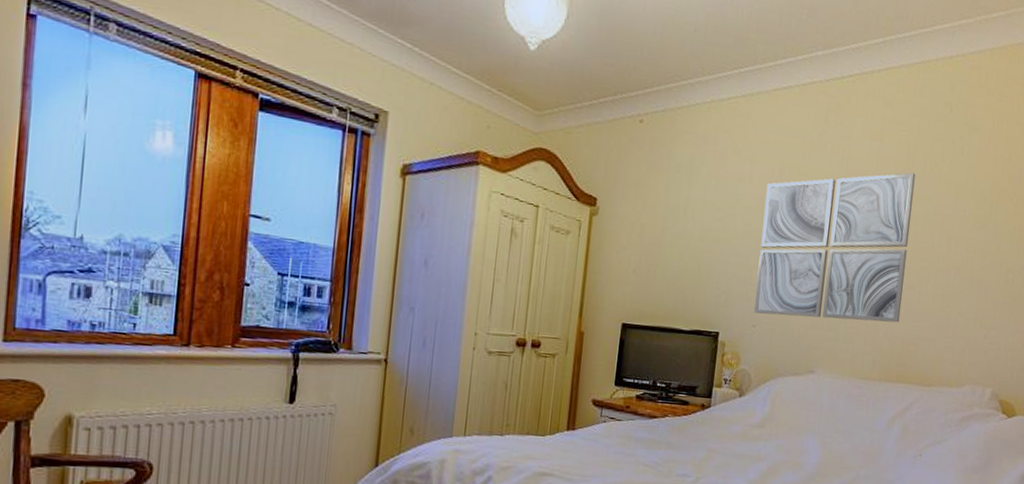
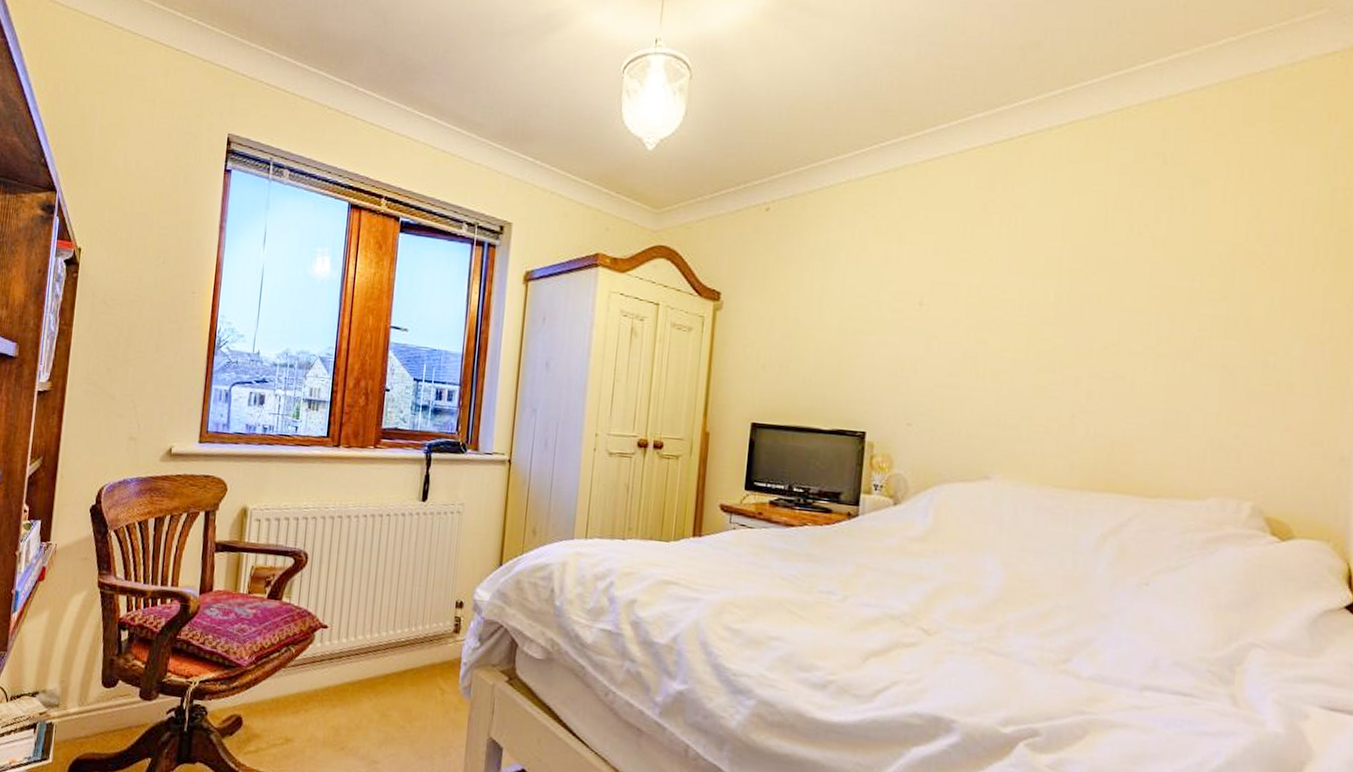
wall art: present [754,172,916,323] -> none [908,239,1118,420]

